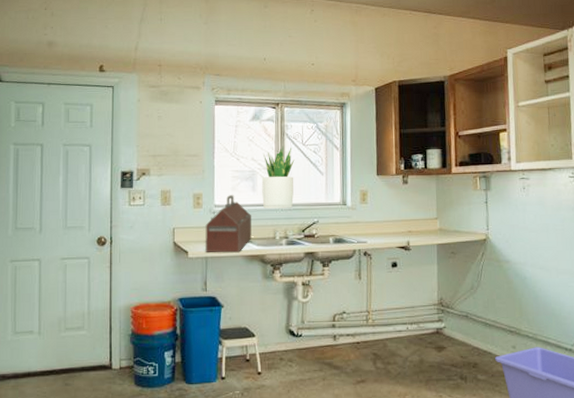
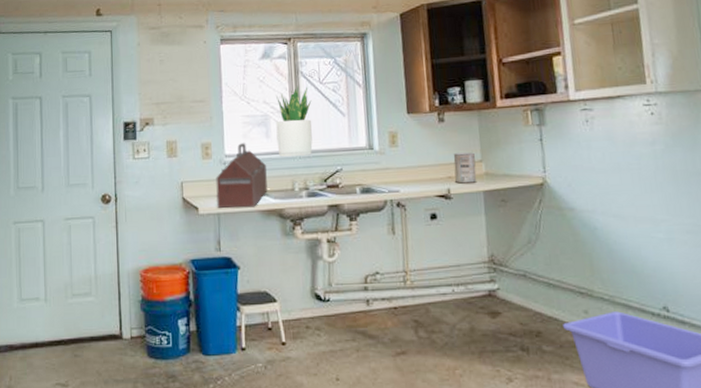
paint can: none [413,210,432,238] -> present [453,152,477,185]

